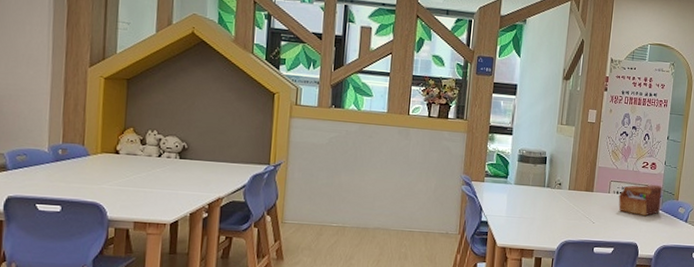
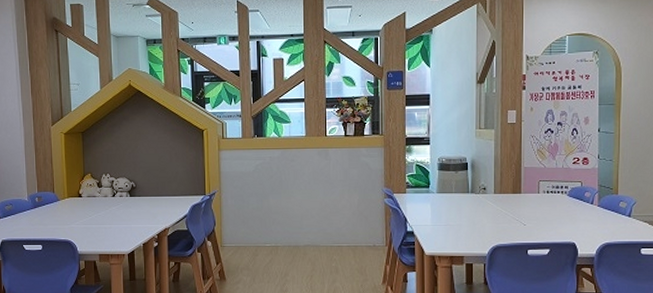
sewing box: present [618,184,662,216] -> none [549,180,598,213]

